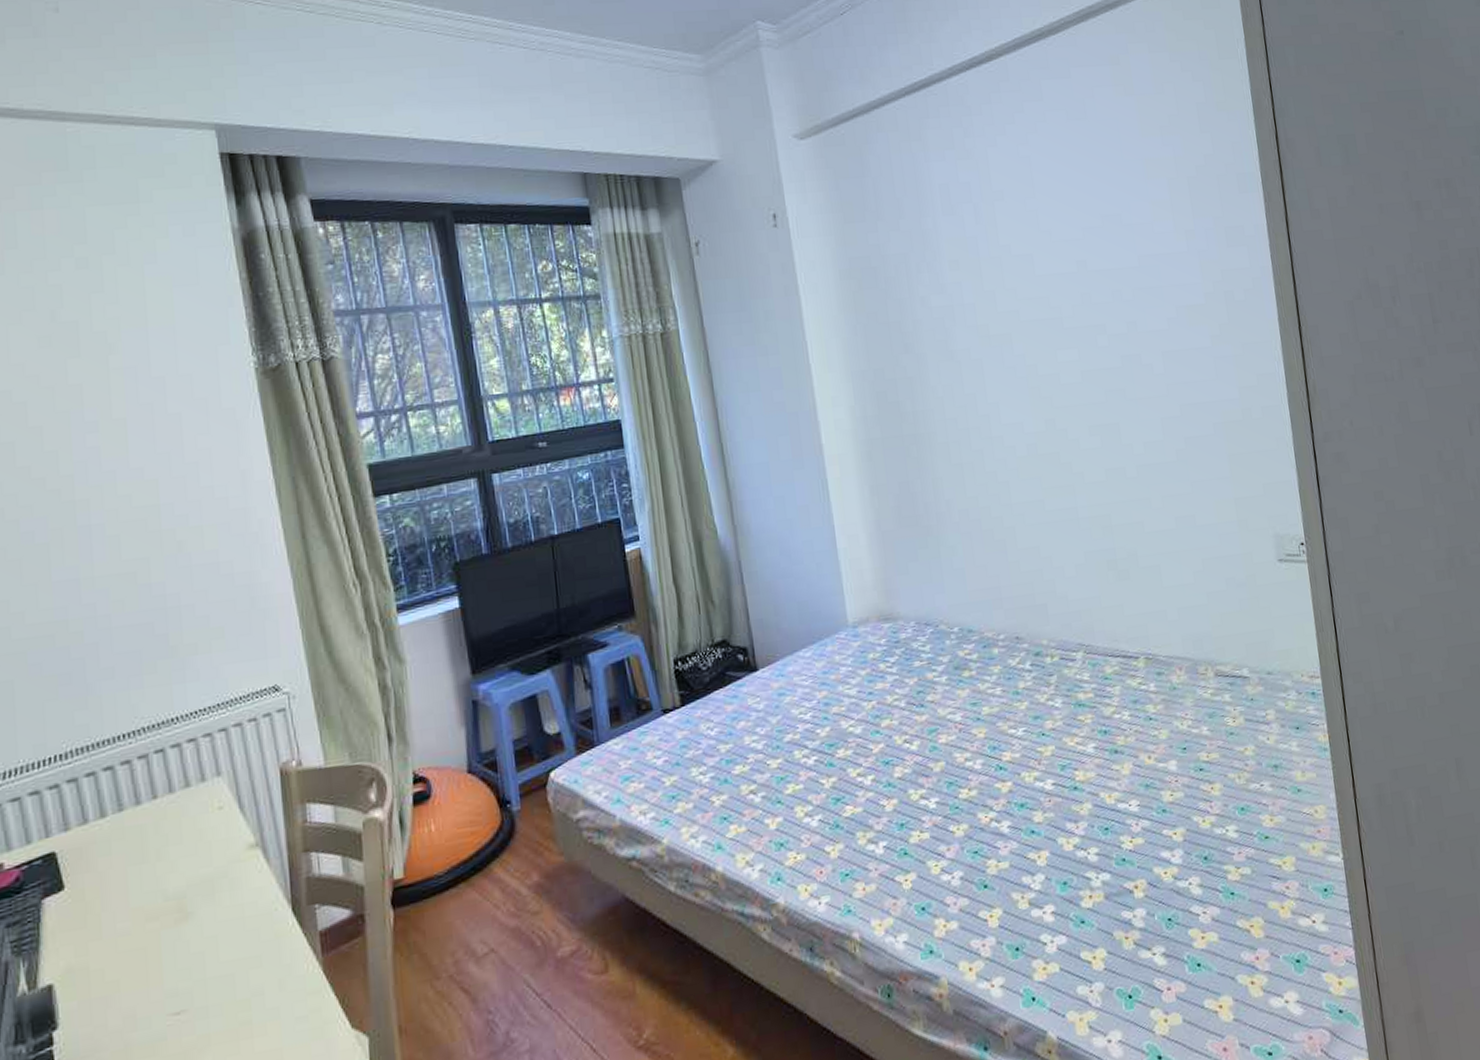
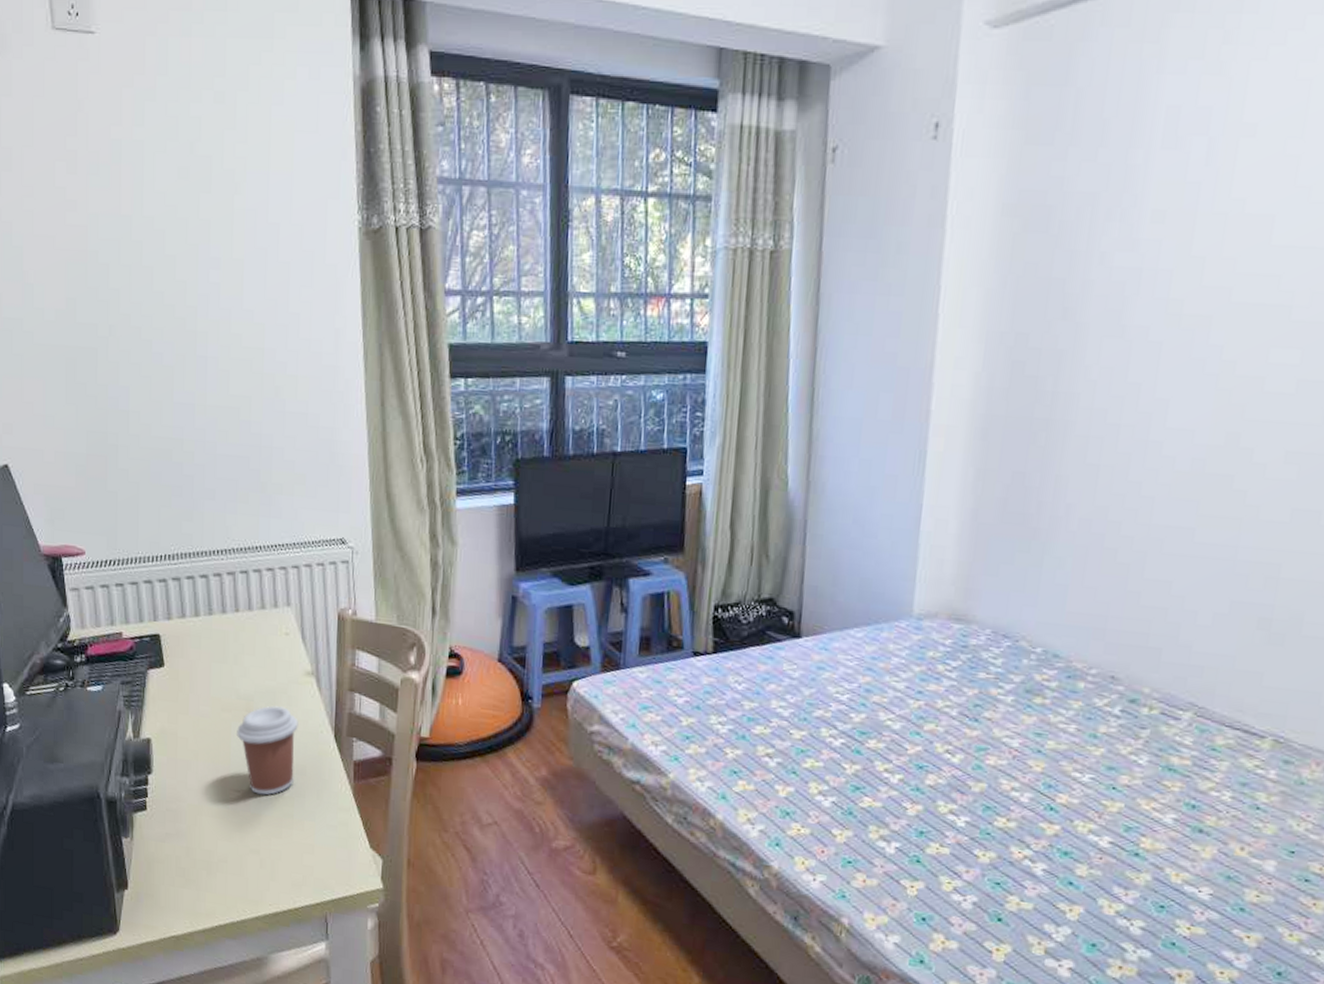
coffee cup: none [168,893,248,1010] -> present [237,705,299,796]

